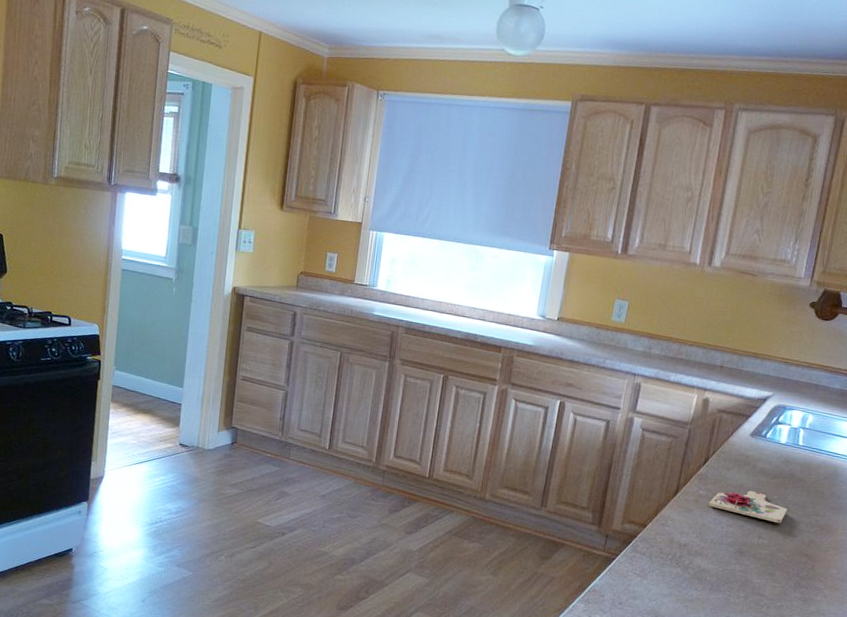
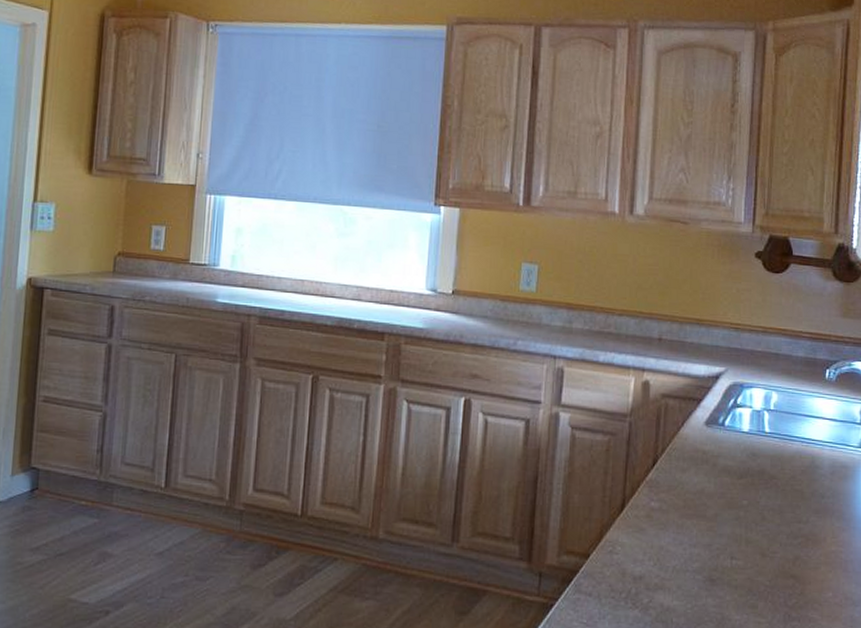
cutting board: present [708,490,787,524] -> none [664,497,762,537]

